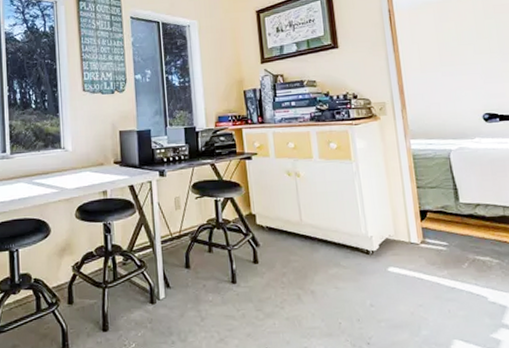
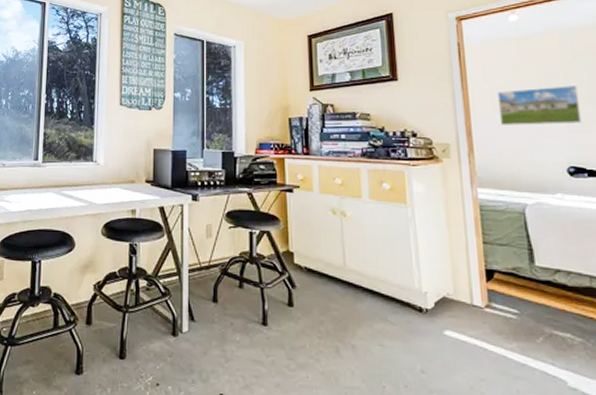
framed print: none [423,41,494,82] -> present [497,86,582,125]

